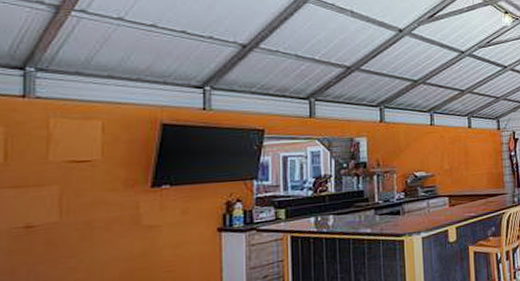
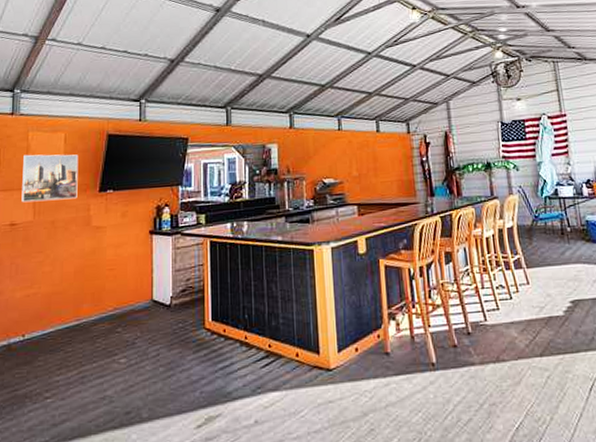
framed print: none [41,145,122,201] -> present [21,154,79,203]

